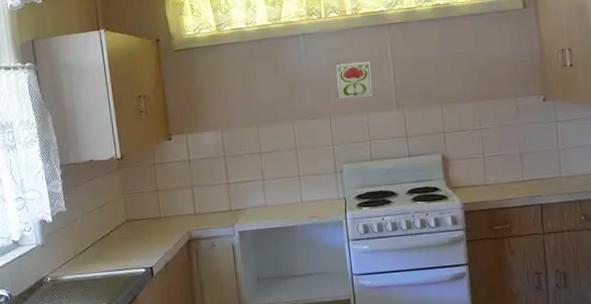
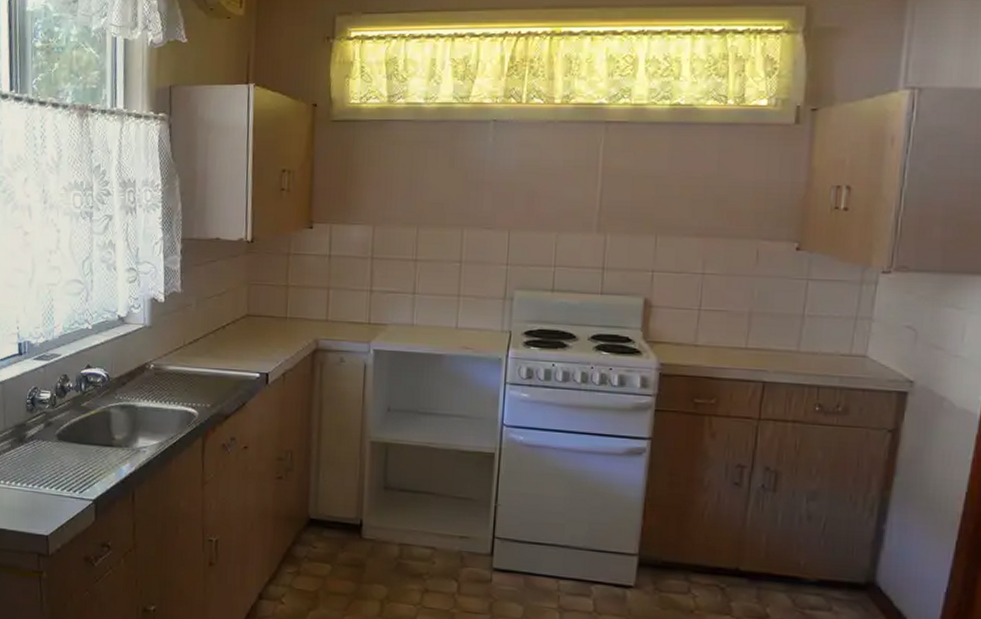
decorative tile: present [336,61,374,99] -> none [524,163,575,212]

